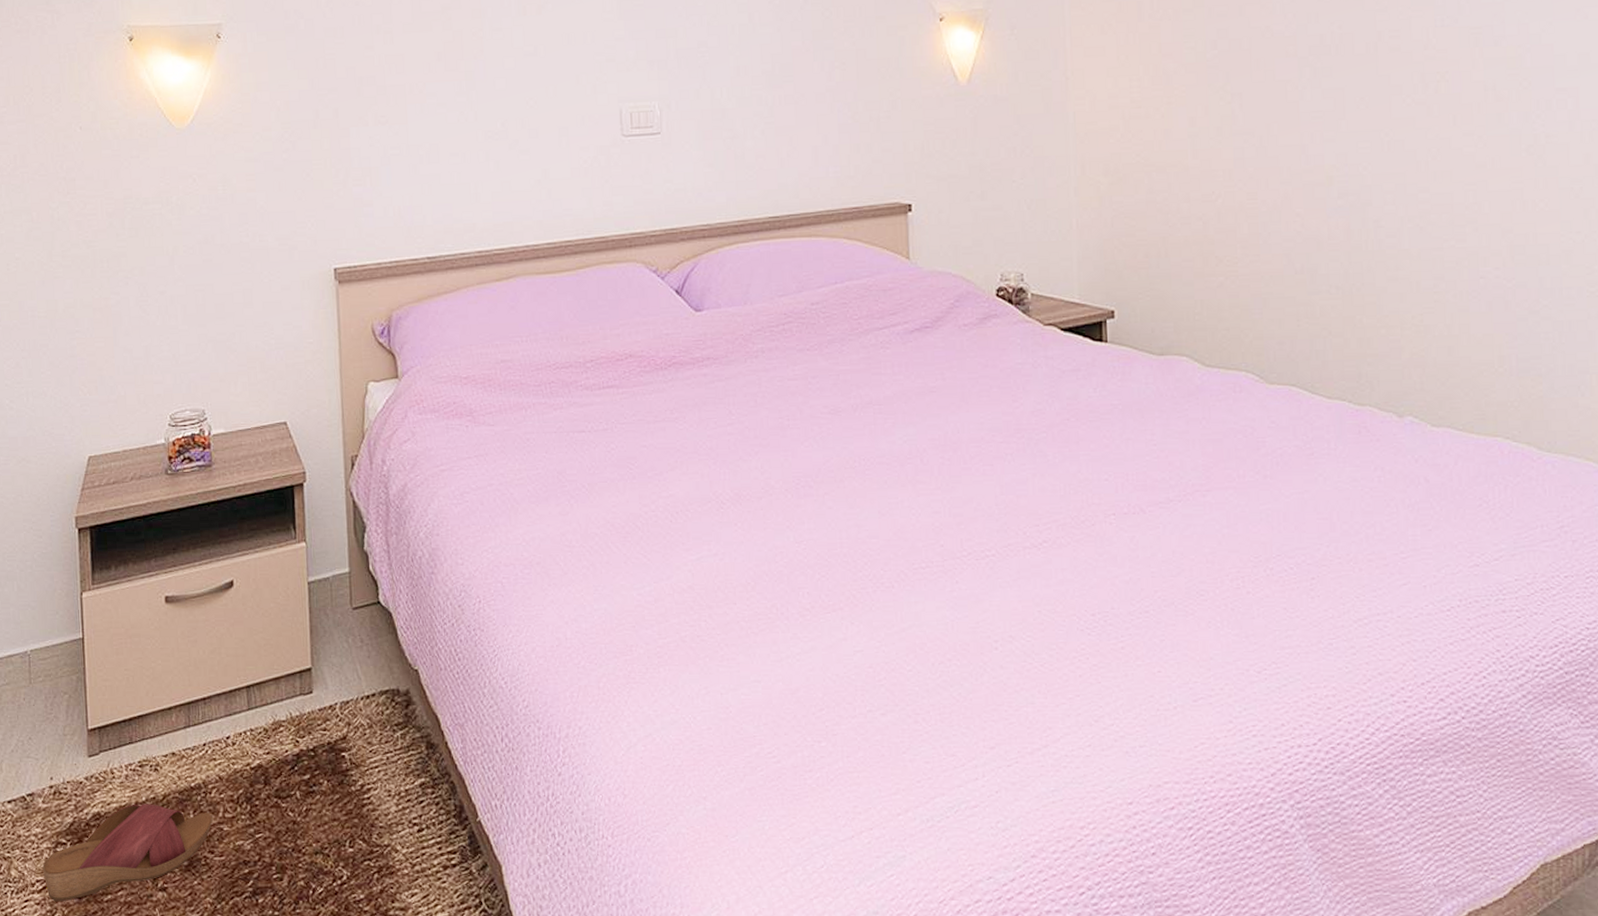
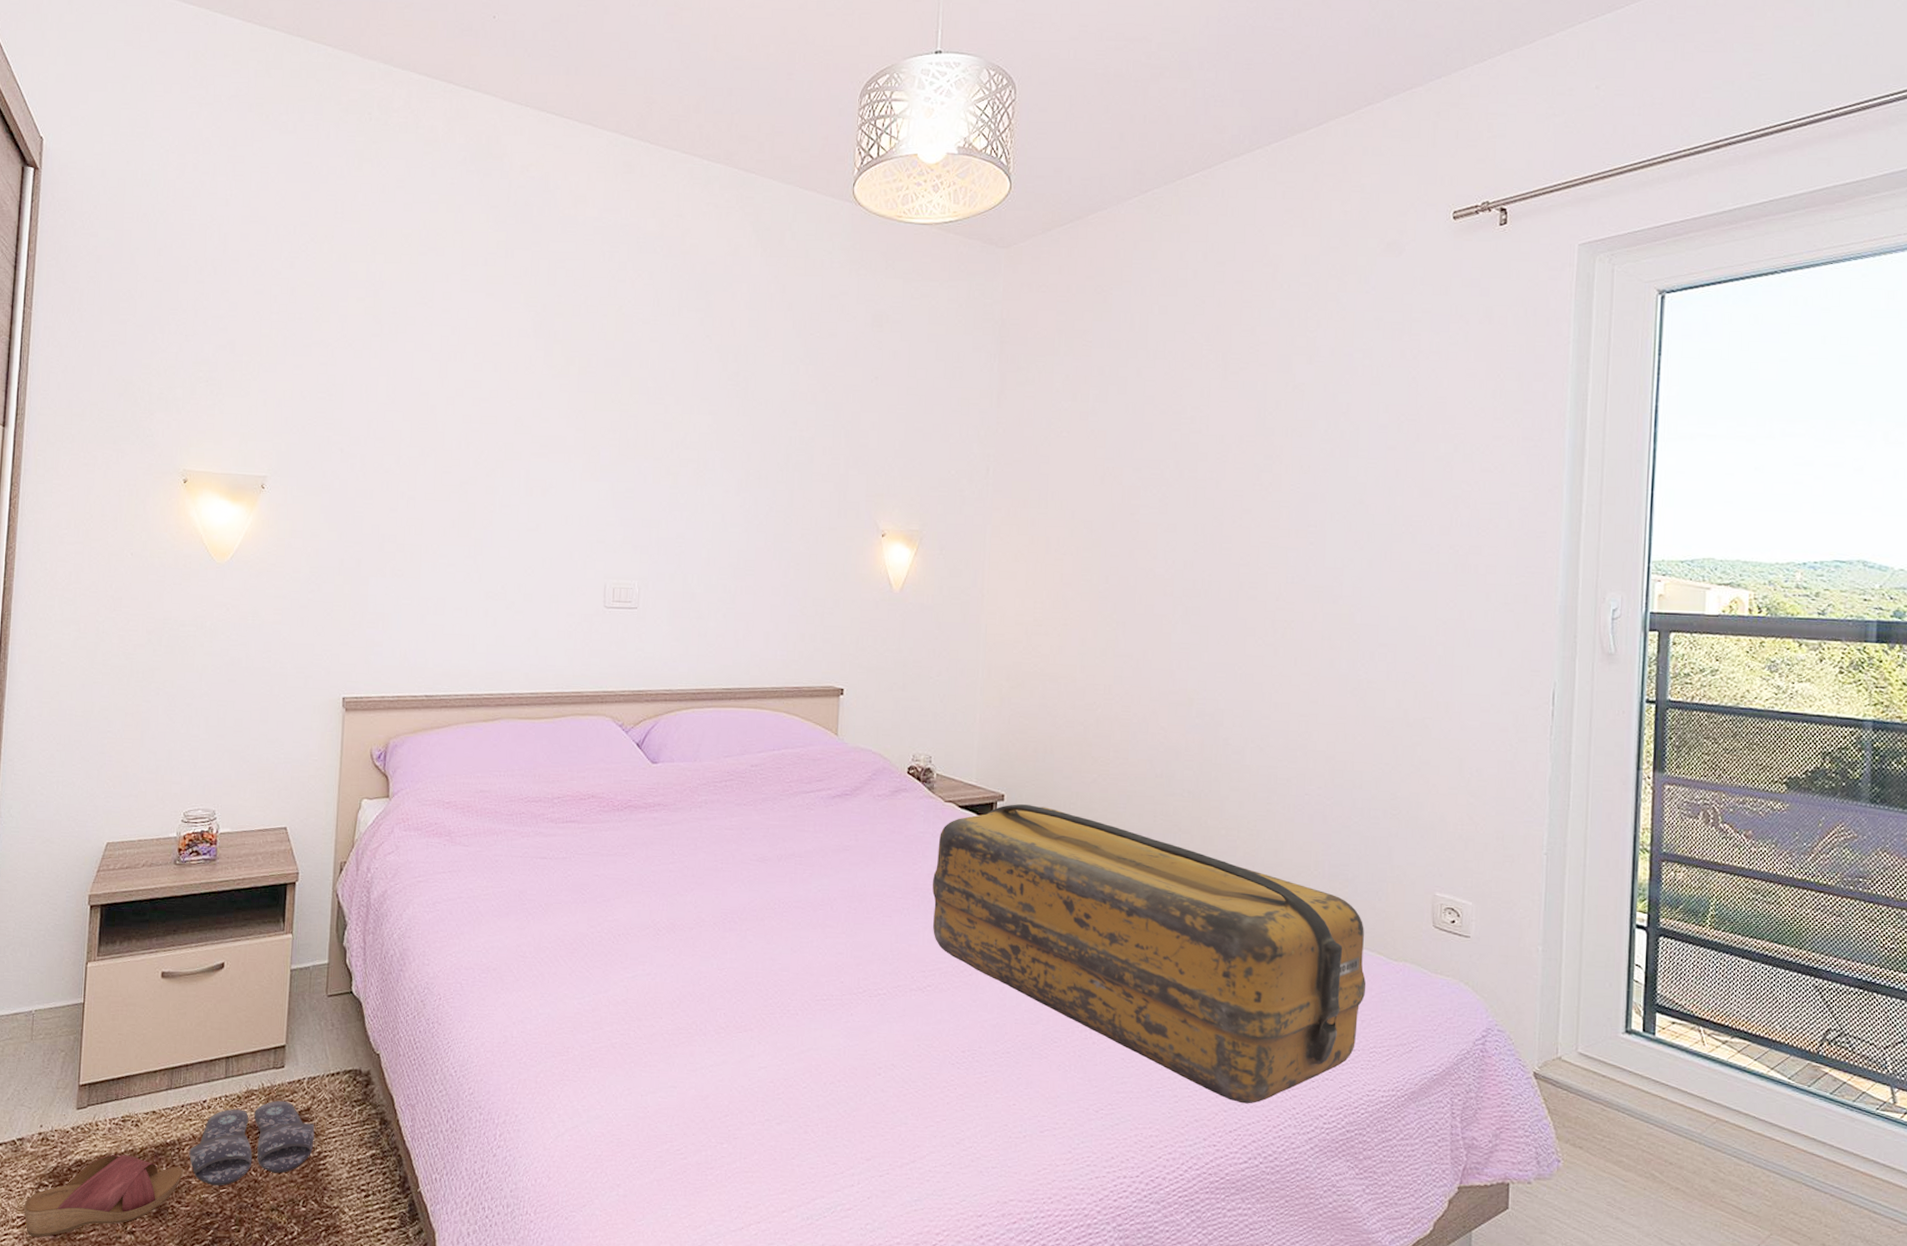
slippers: none [217,730,355,831] -> present [189,1100,315,1186]
suitcase: none [1038,320,1574,650] -> present [932,804,1366,1104]

